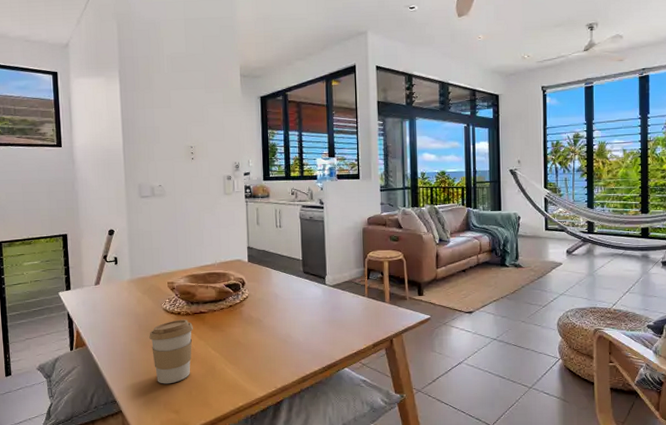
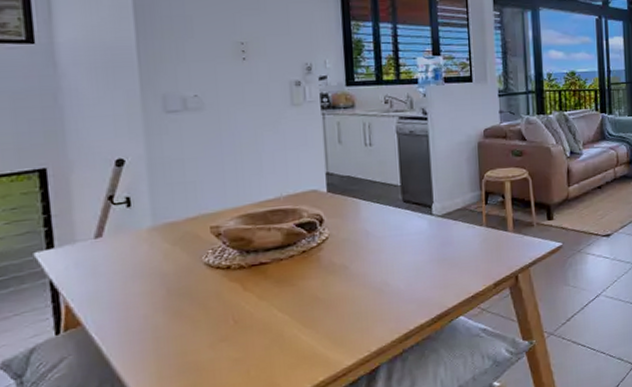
coffee cup: present [149,319,193,384] -> none [183,275,250,366]

